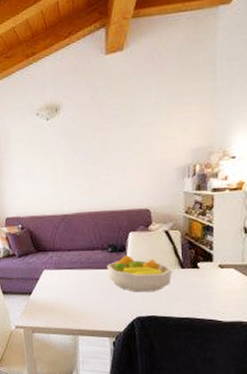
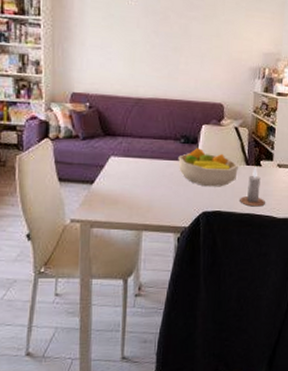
candle: none [177,270,207,311] -> present [240,167,265,207]

